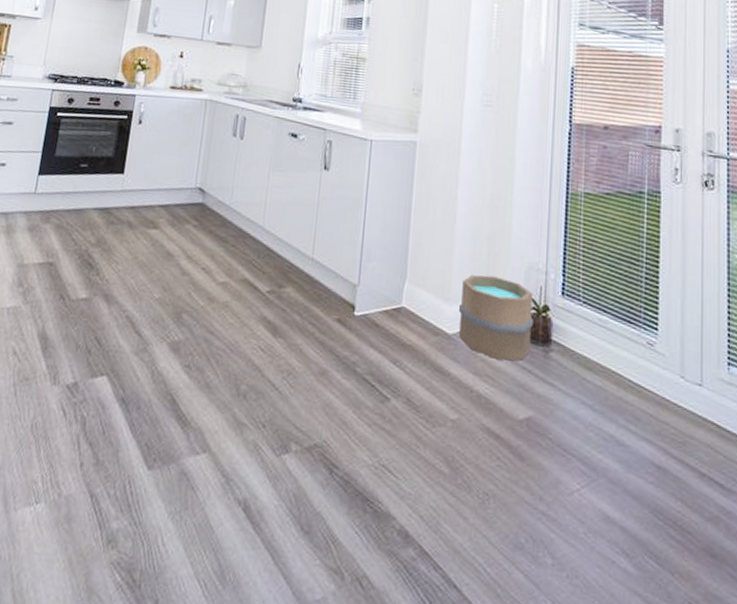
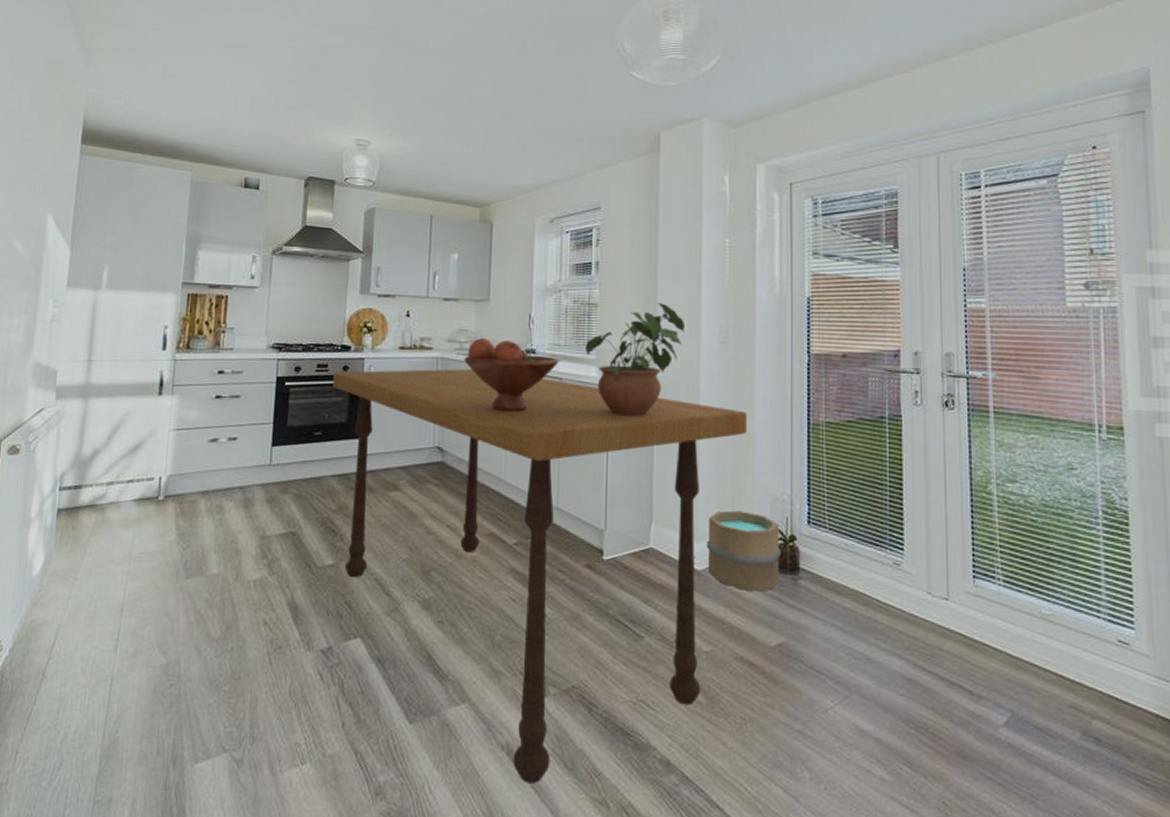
dining table: none [97,106,507,545] -> present [332,369,748,783]
fruit bowl: none [232,83,323,159] -> present [464,338,558,412]
potted plant: none [350,62,450,173] -> present [584,303,686,416]

